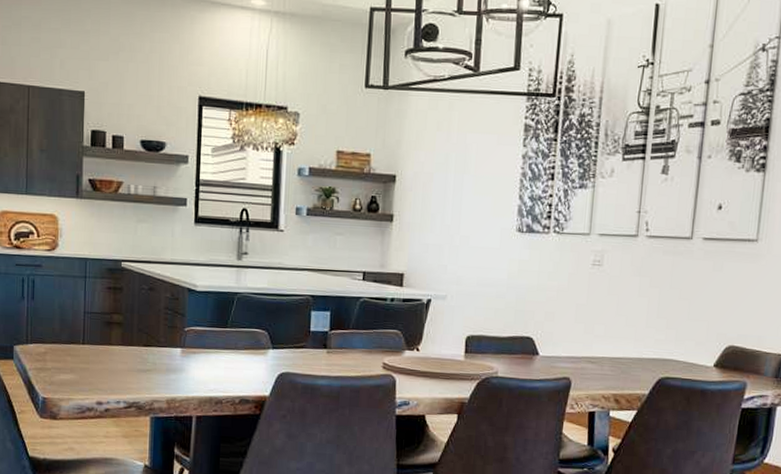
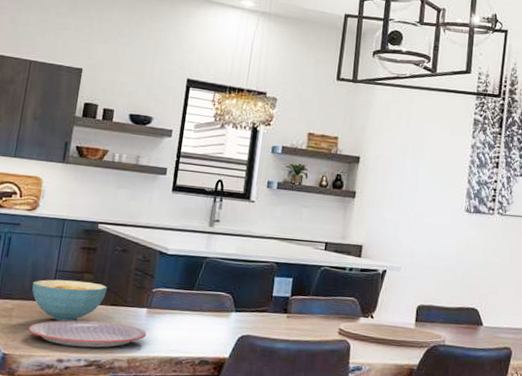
cereal bowl: none [62,321,139,364] -> present [32,279,108,322]
plate: none [64,362,183,390] -> present [28,320,146,348]

